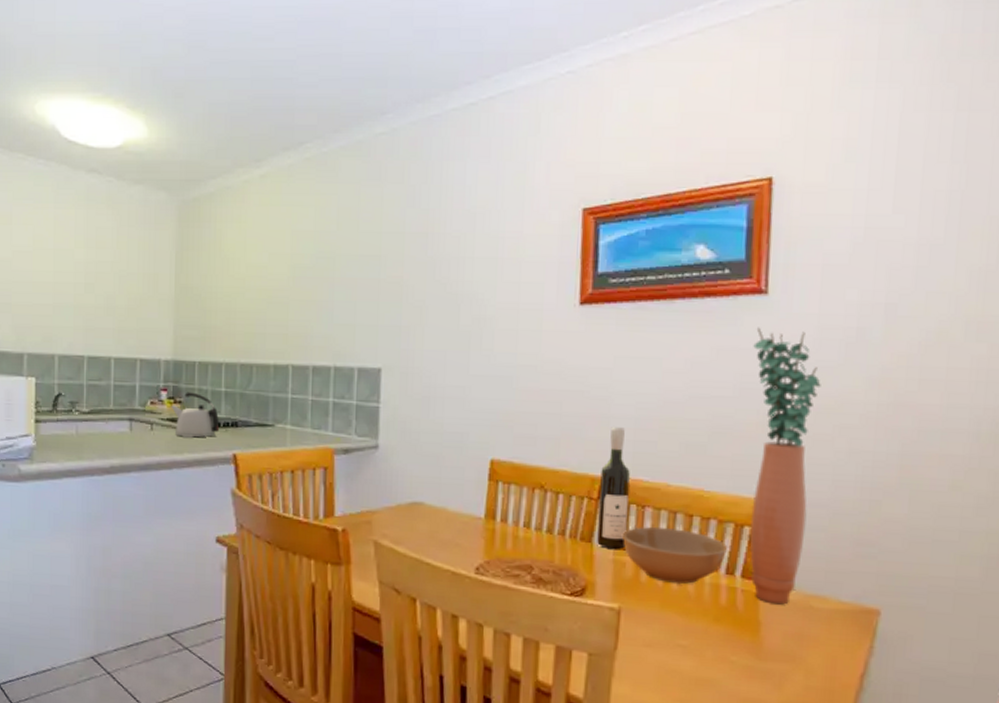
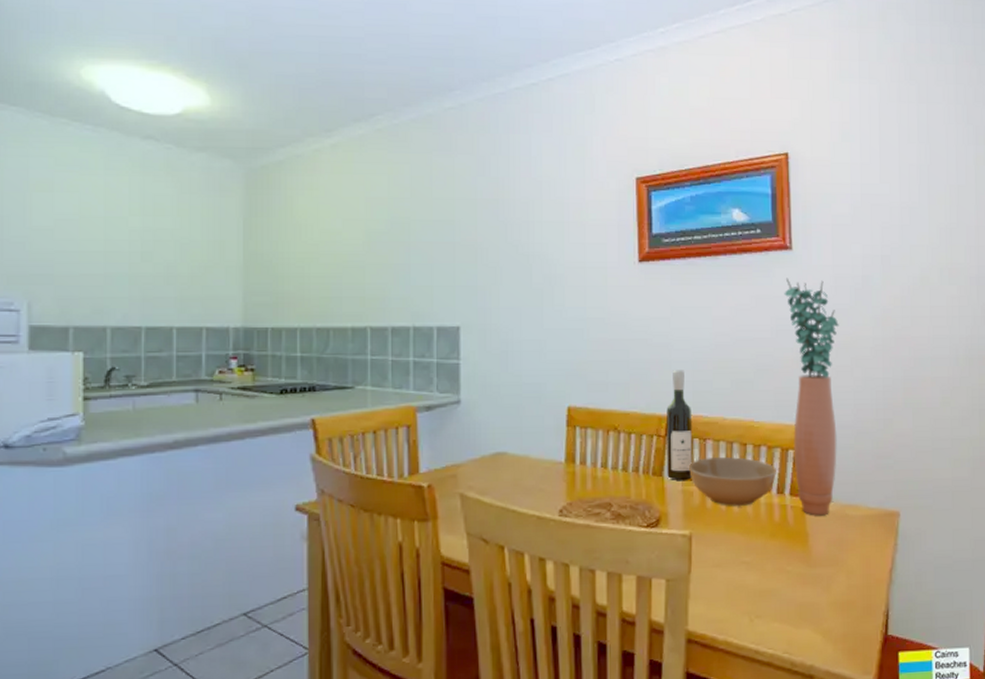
kettle: present [171,392,220,439] -> none [242,358,296,407]

